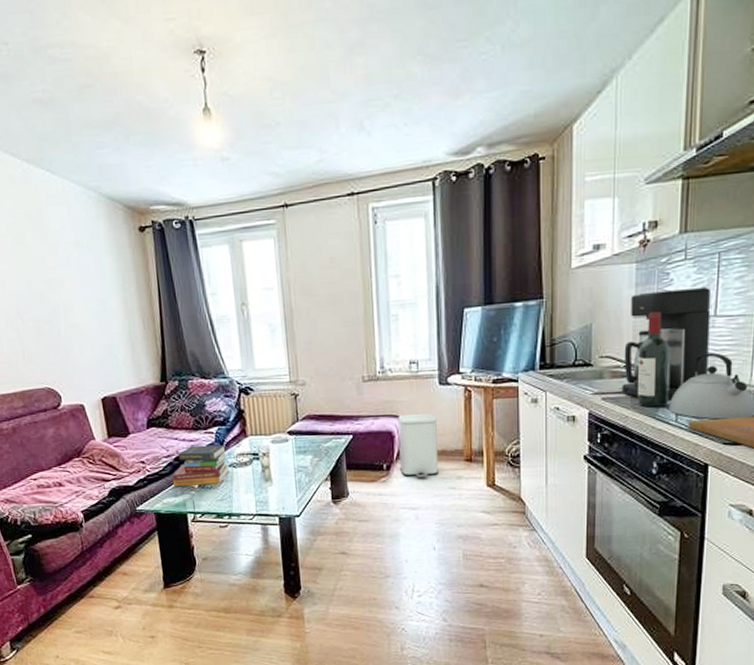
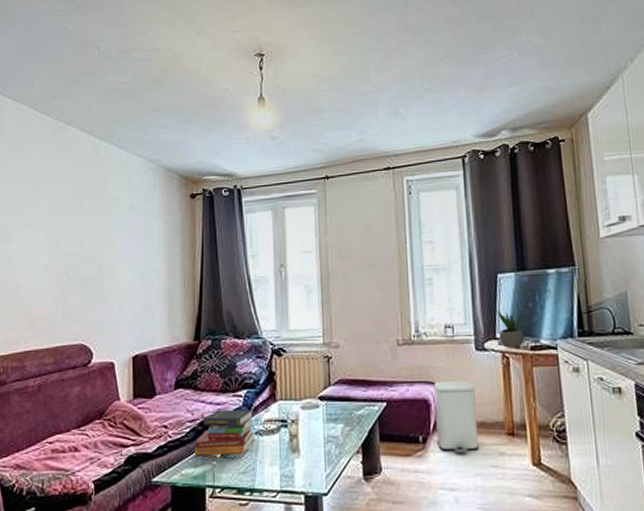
potted plant: none [462,345,489,382] -> present [497,310,525,348]

